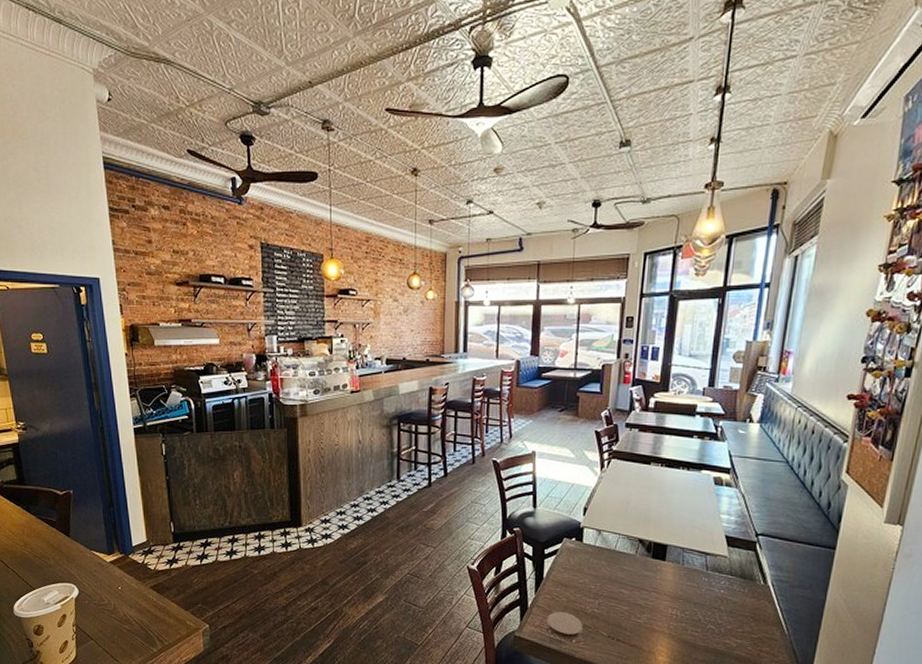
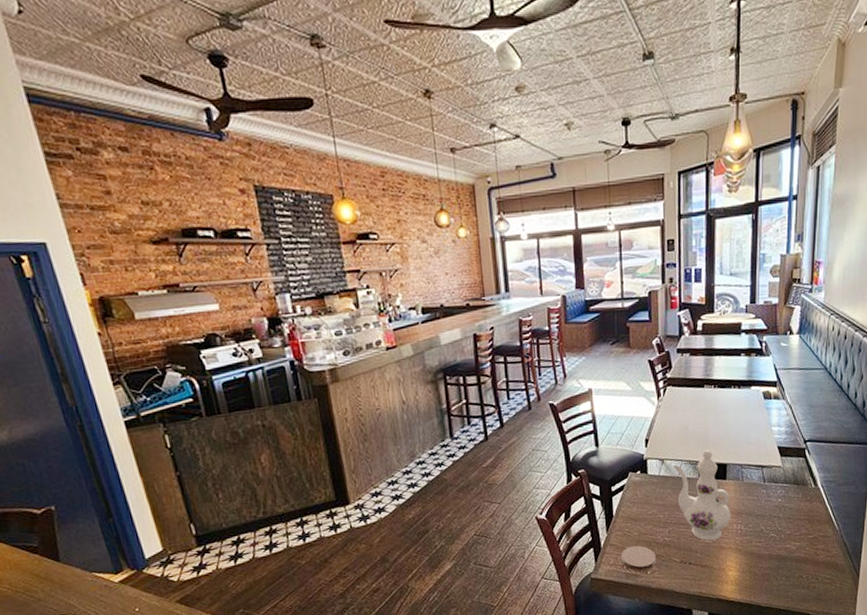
ewer: none [609,528,668,621] -> present [672,450,731,541]

